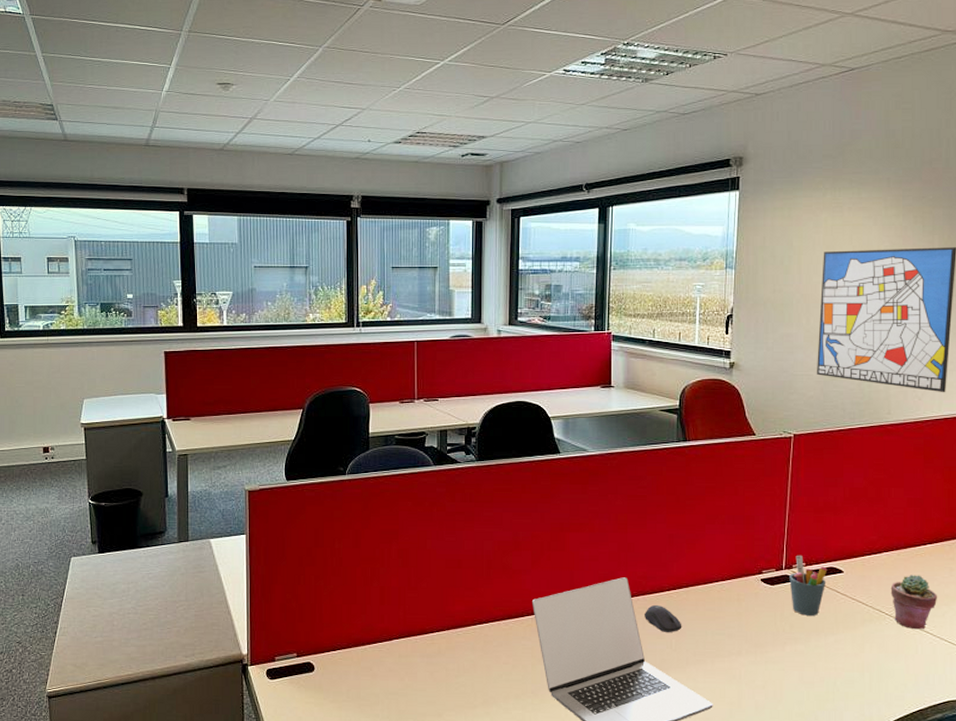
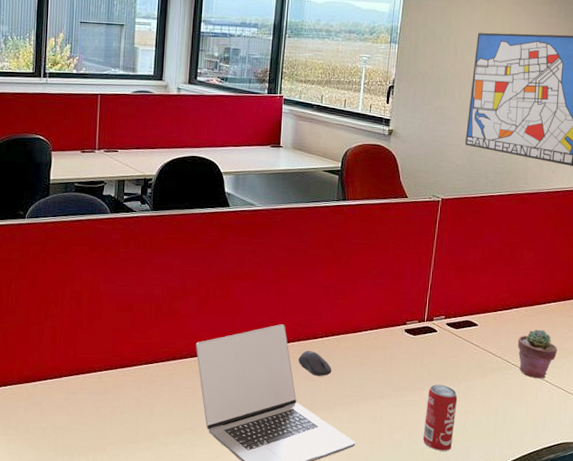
beverage can: none [788,638,826,712] -> present [423,384,458,451]
pen holder: present [789,555,828,616] -> none [430,308,464,364]

